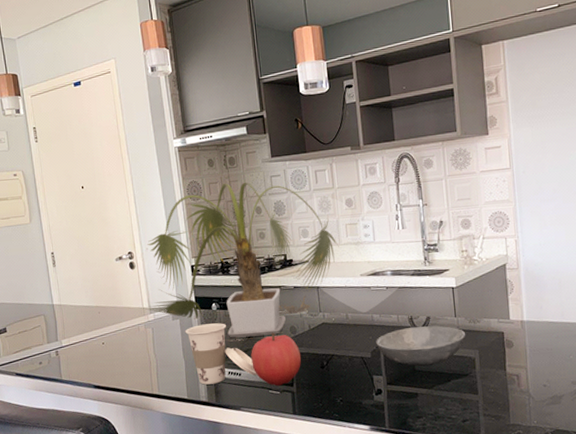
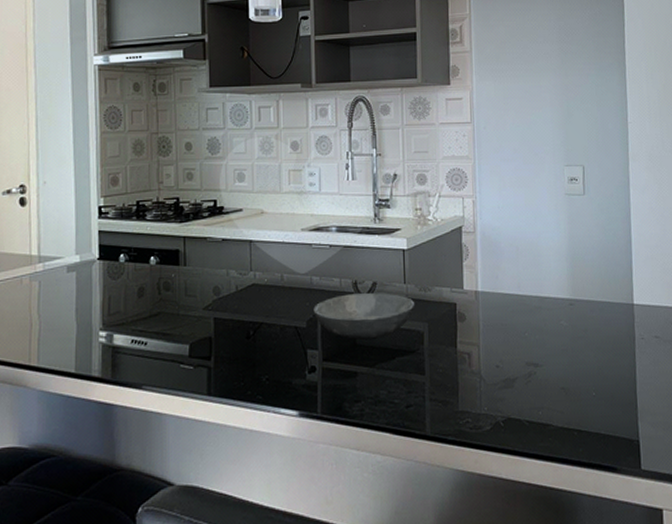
plant: present [143,180,339,342] -> none [30,111,279,302]
cup: present [185,323,257,385] -> none [81,278,168,355]
fruit: present [251,332,301,386] -> none [162,293,223,360]

